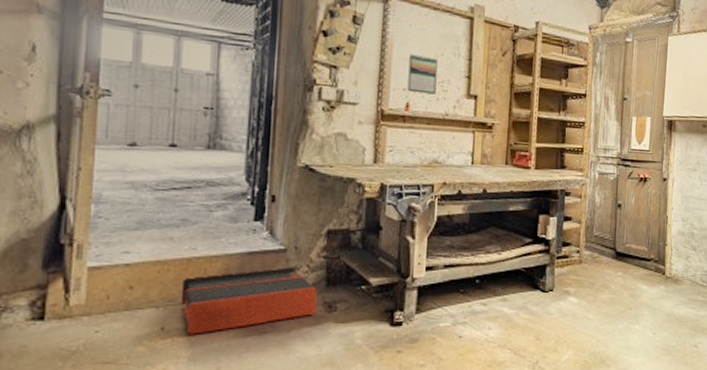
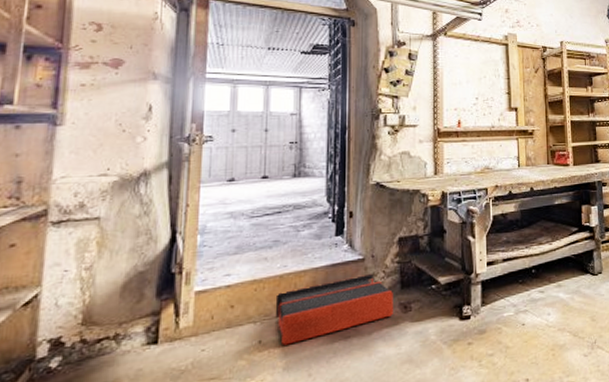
calendar: present [407,54,438,95] -> none [458,79,482,111]

